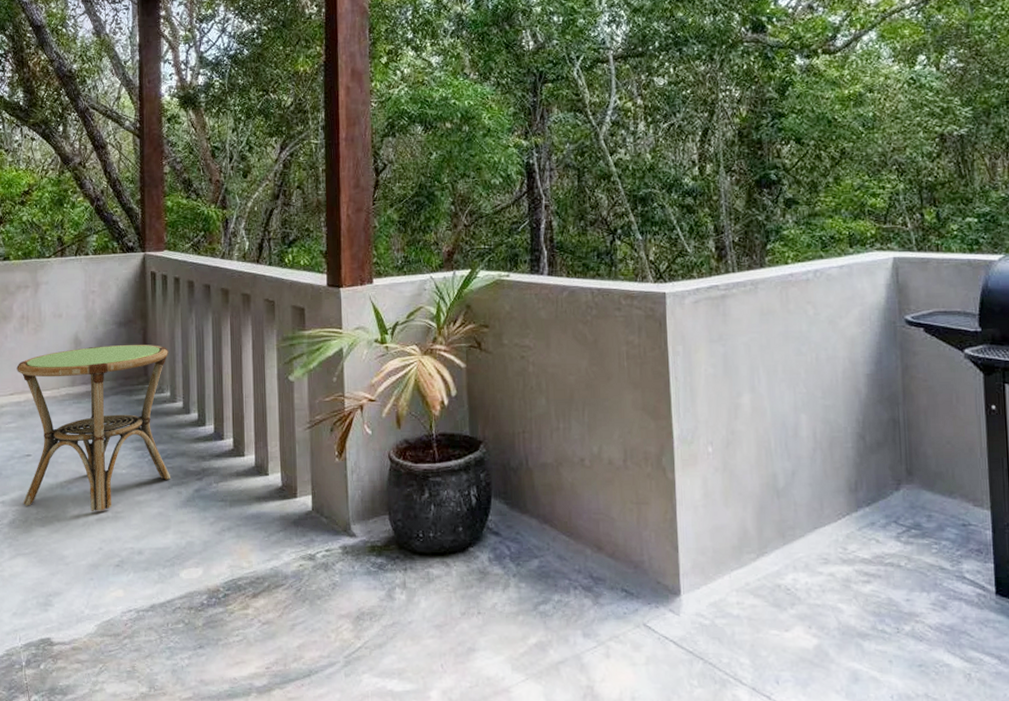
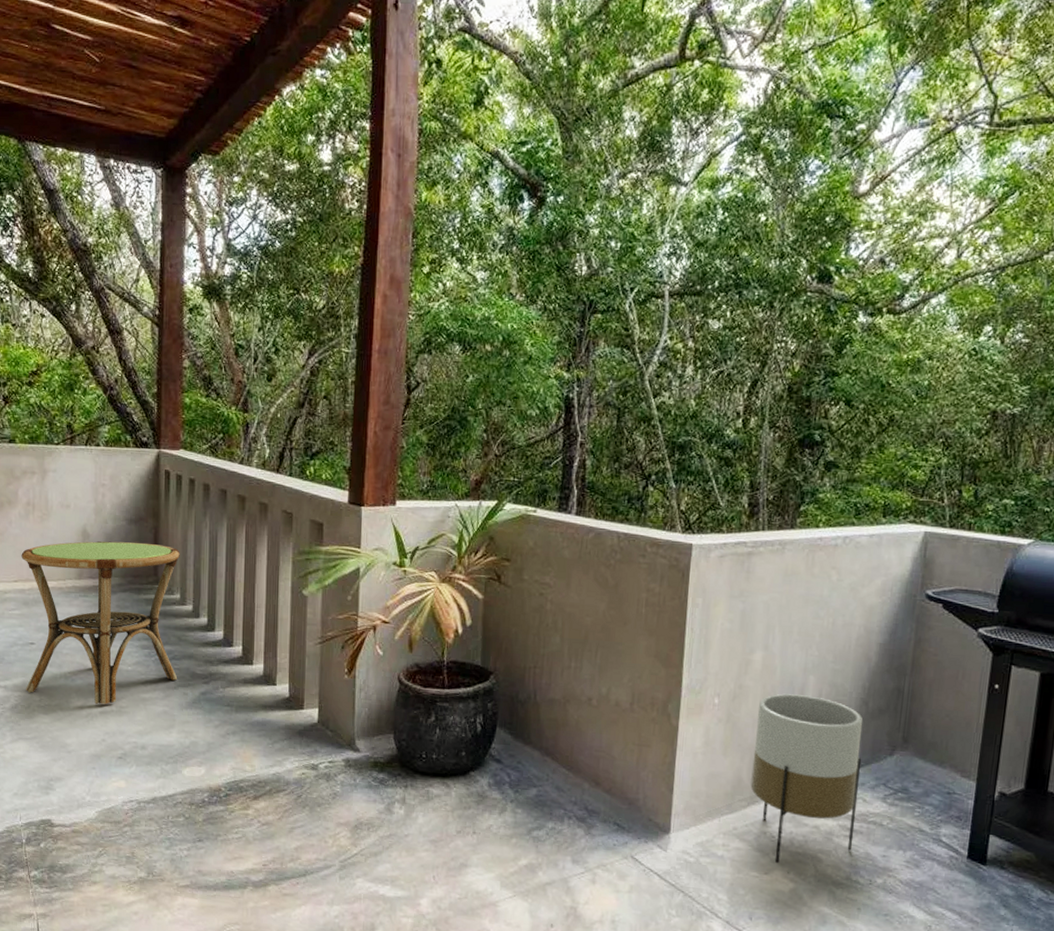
planter: none [753,435,873,617] -> present [750,693,863,863]

